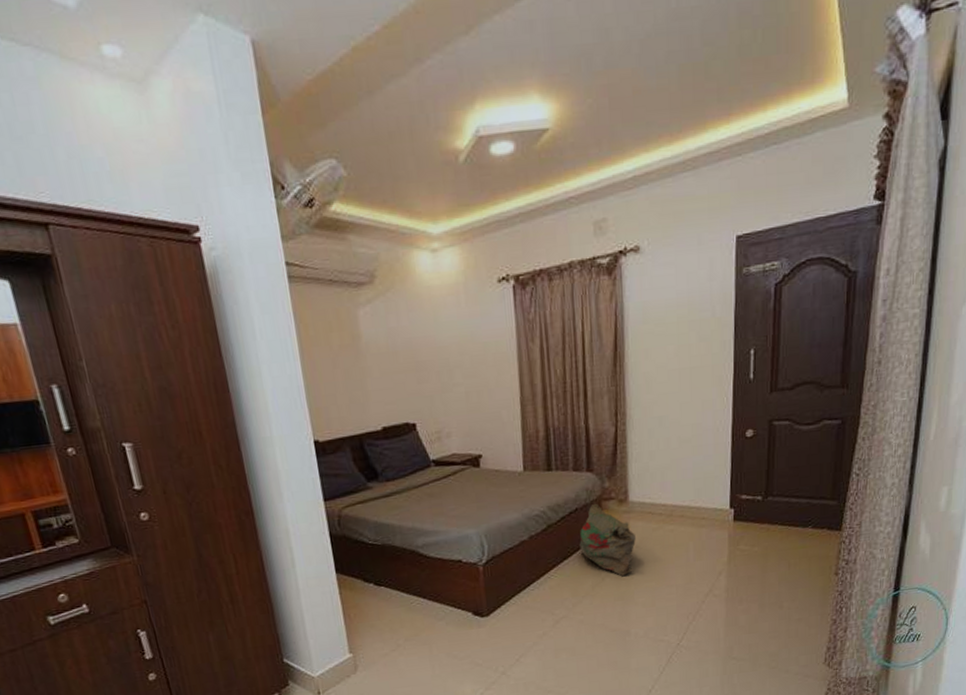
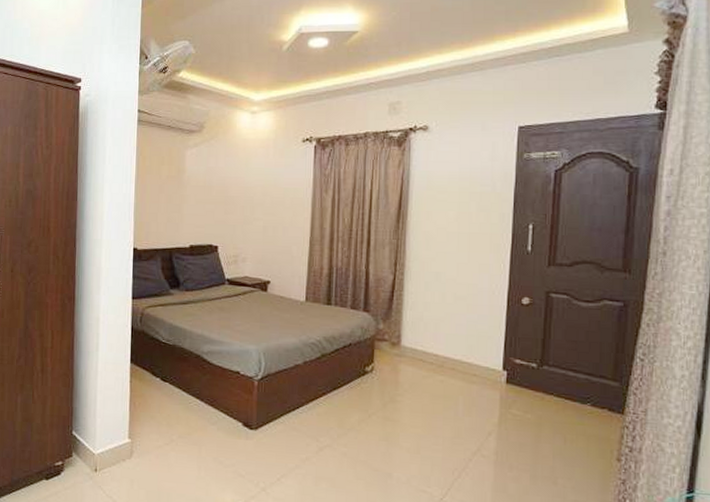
bag: present [579,504,636,576] -> none [350,343,405,417]

